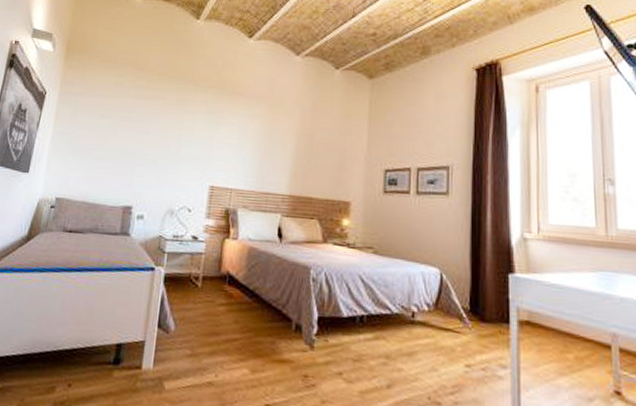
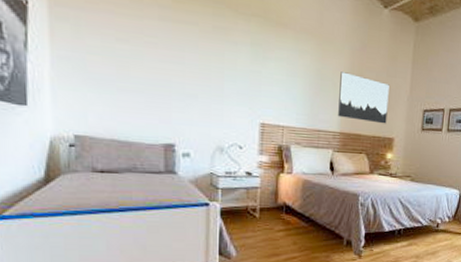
wall art: none [287,133,343,186] -> present [338,71,390,124]

